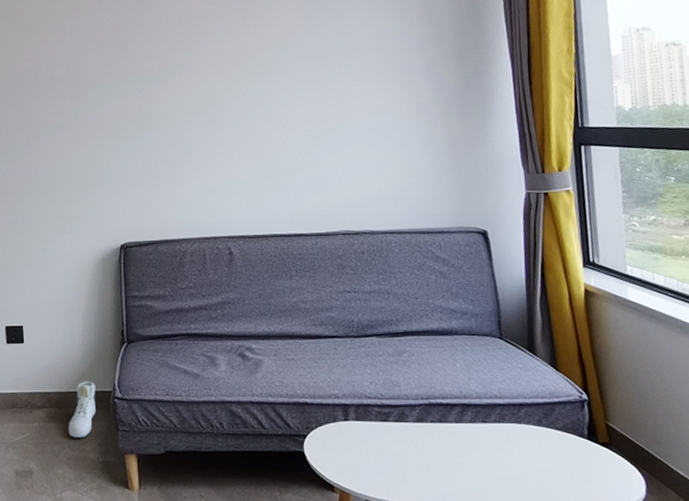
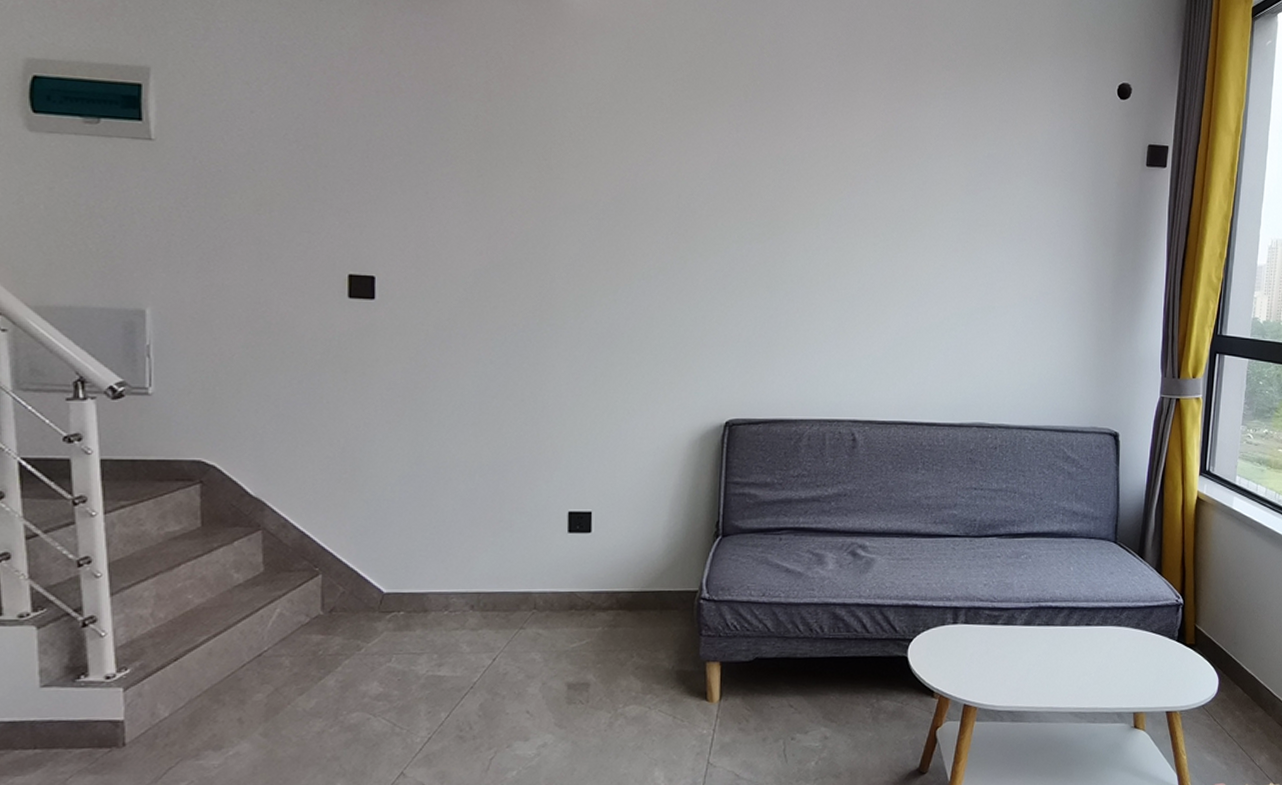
sneaker: present [68,381,96,438] -> none [639,579,678,644]

